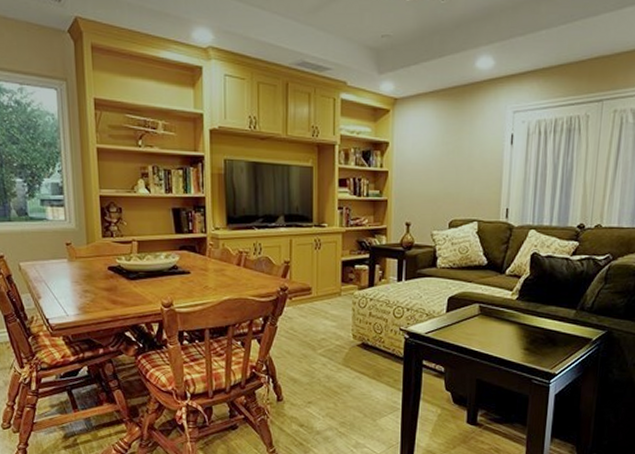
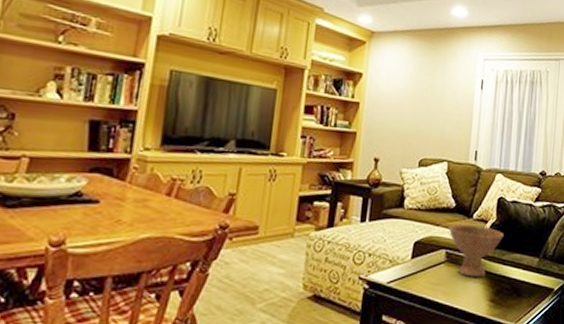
bowl: none [481,280,538,328] -> present [448,224,504,277]

